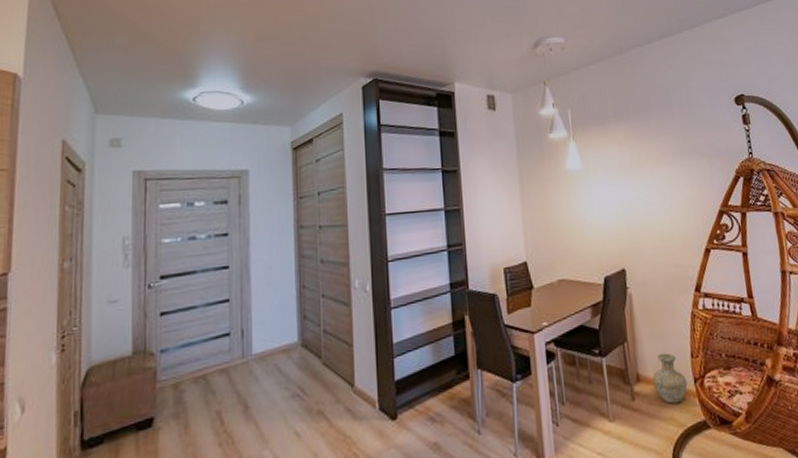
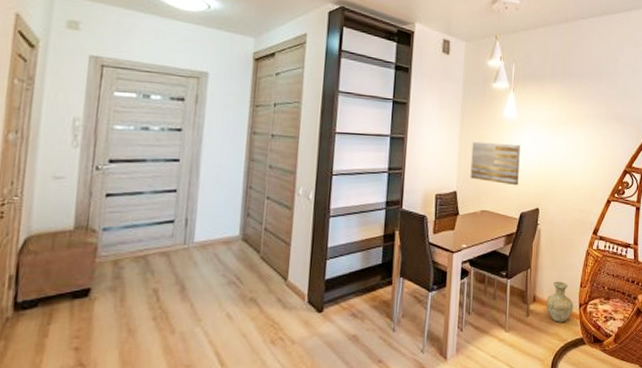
wall art: none [536,198,596,247] -> present [470,141,521,186]

